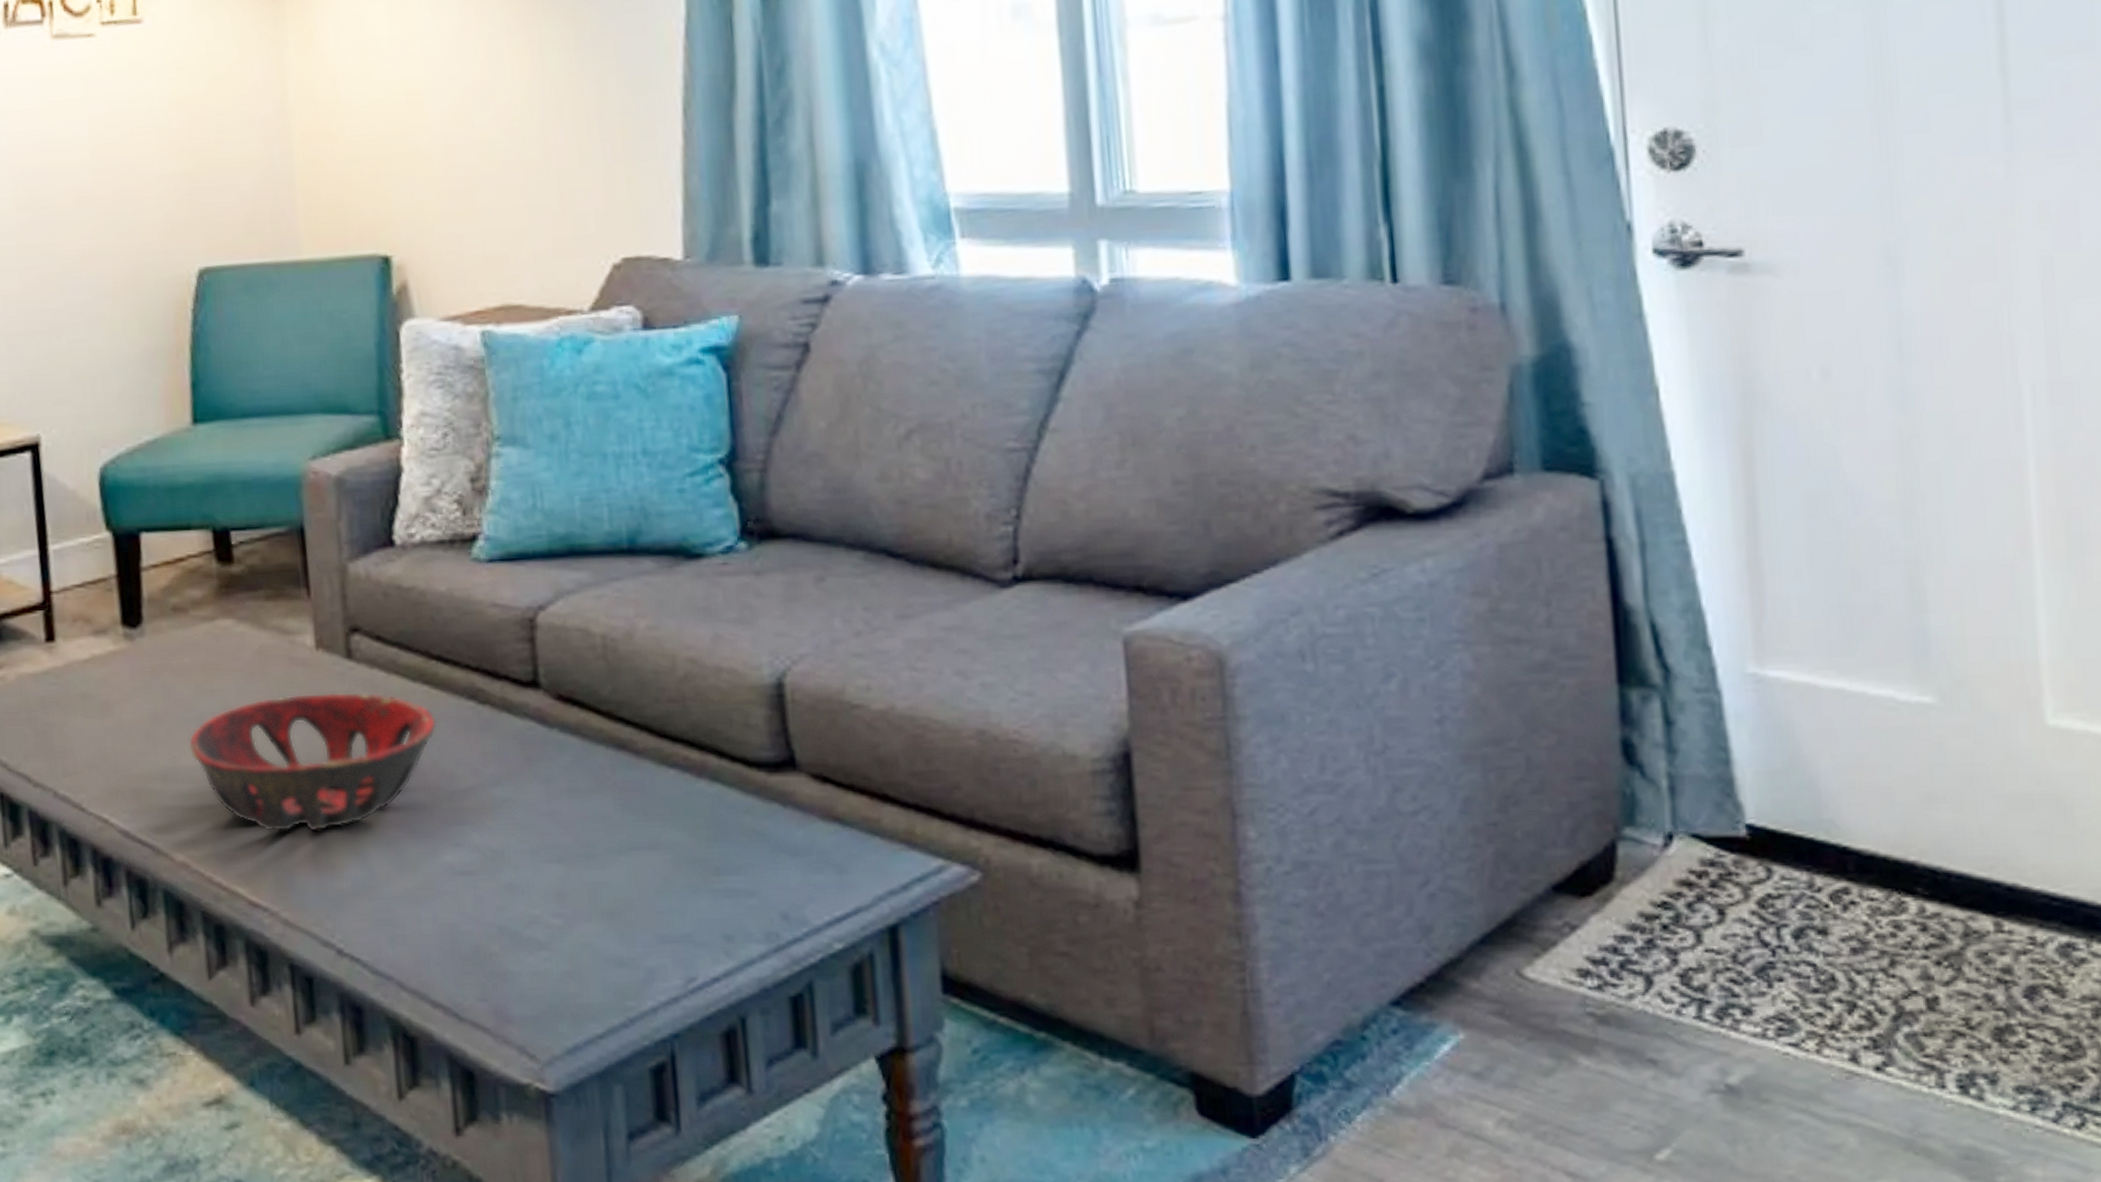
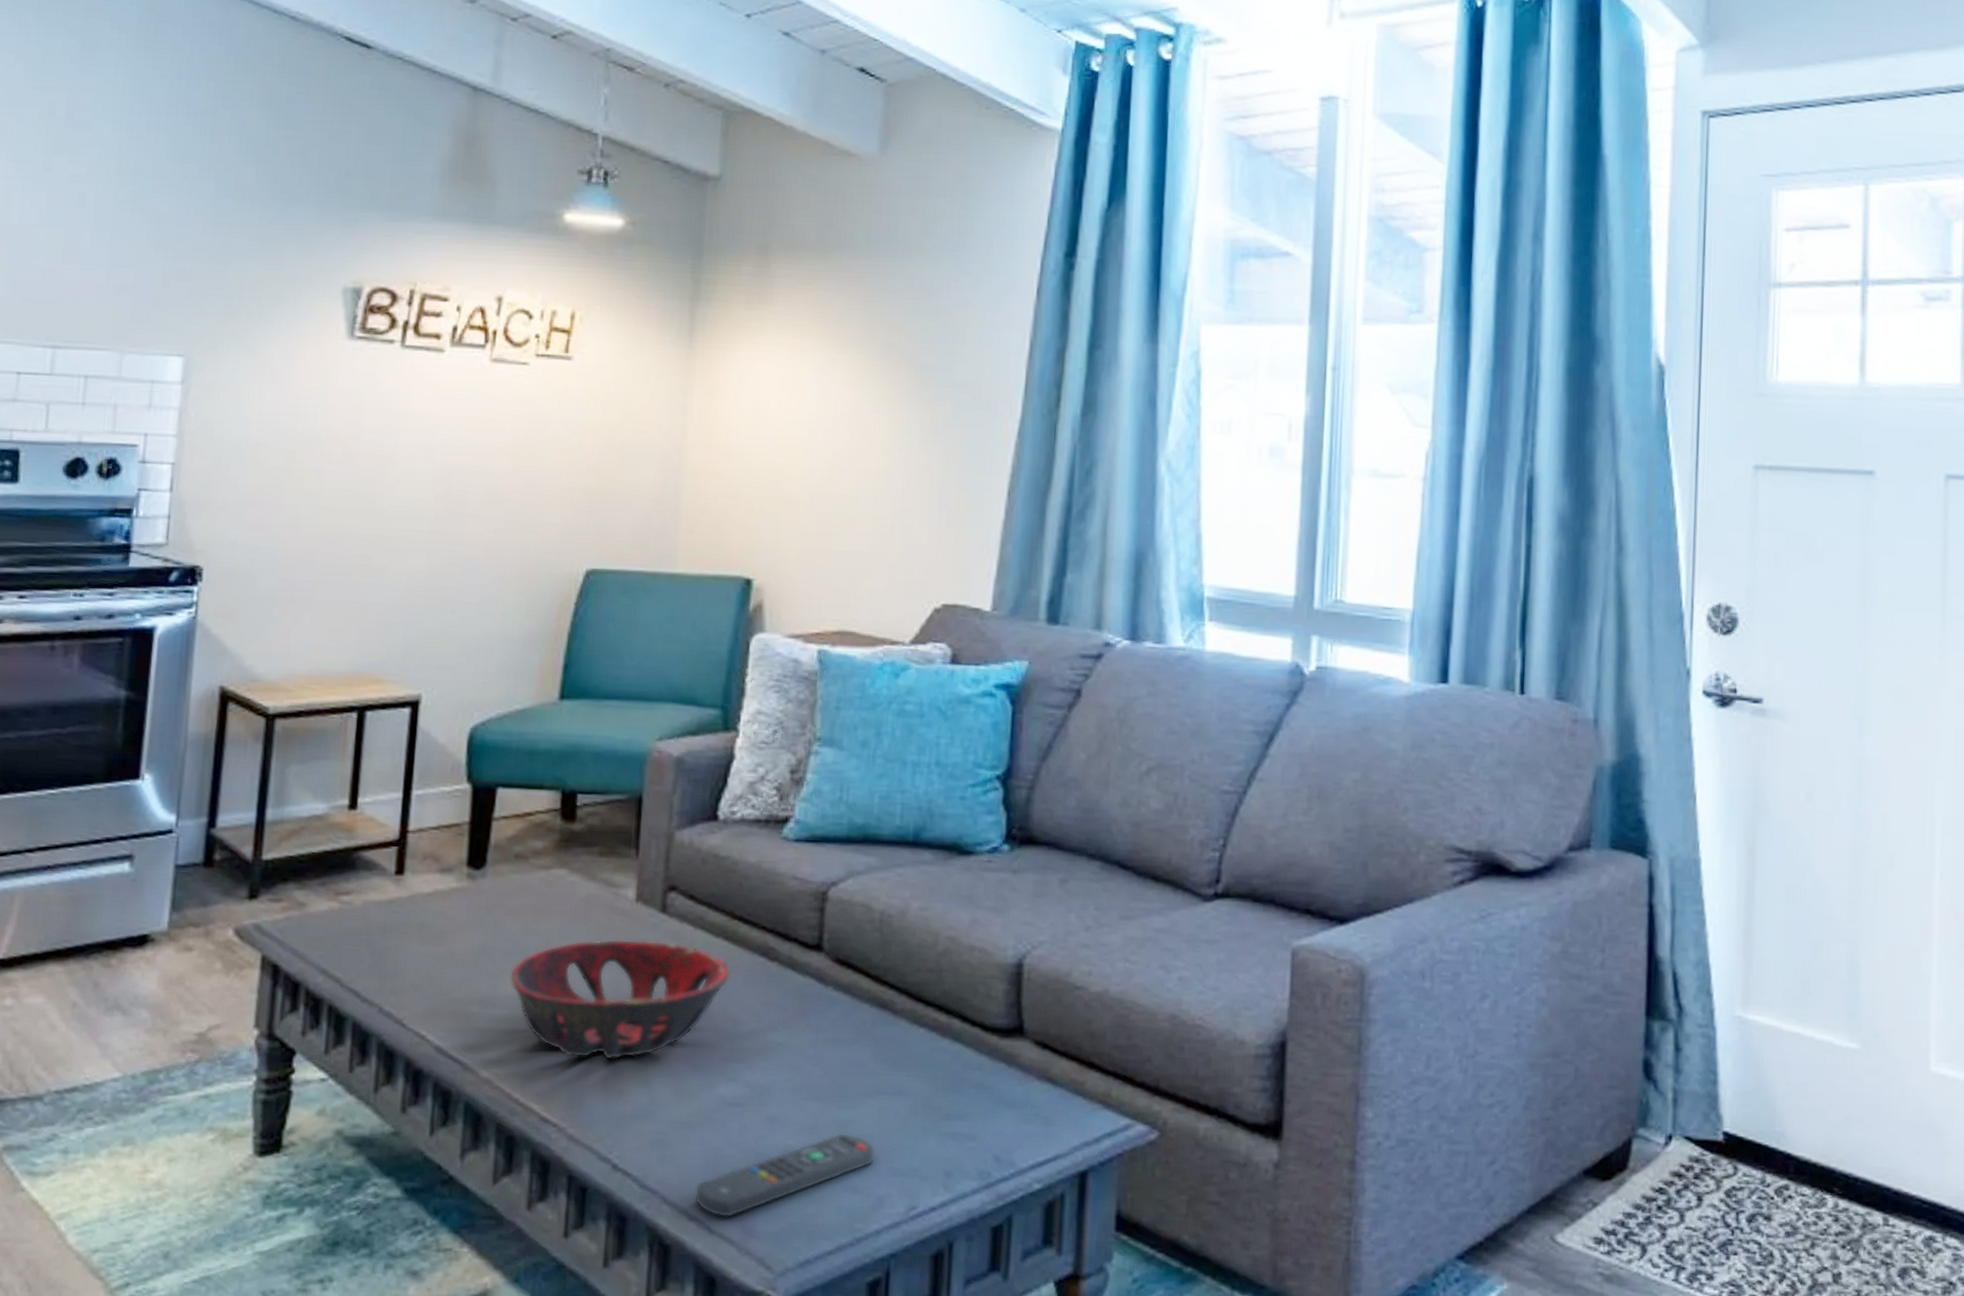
remote control: none [434,897,638,1003] -> present [694,1132,876,1218]

